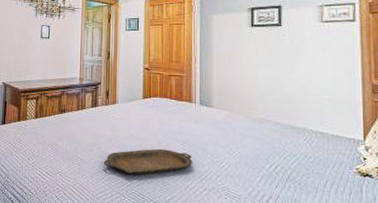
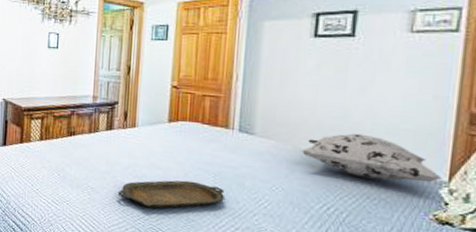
decorative pillow: none [249,103,359,142] -> present [300,133,443,183]

